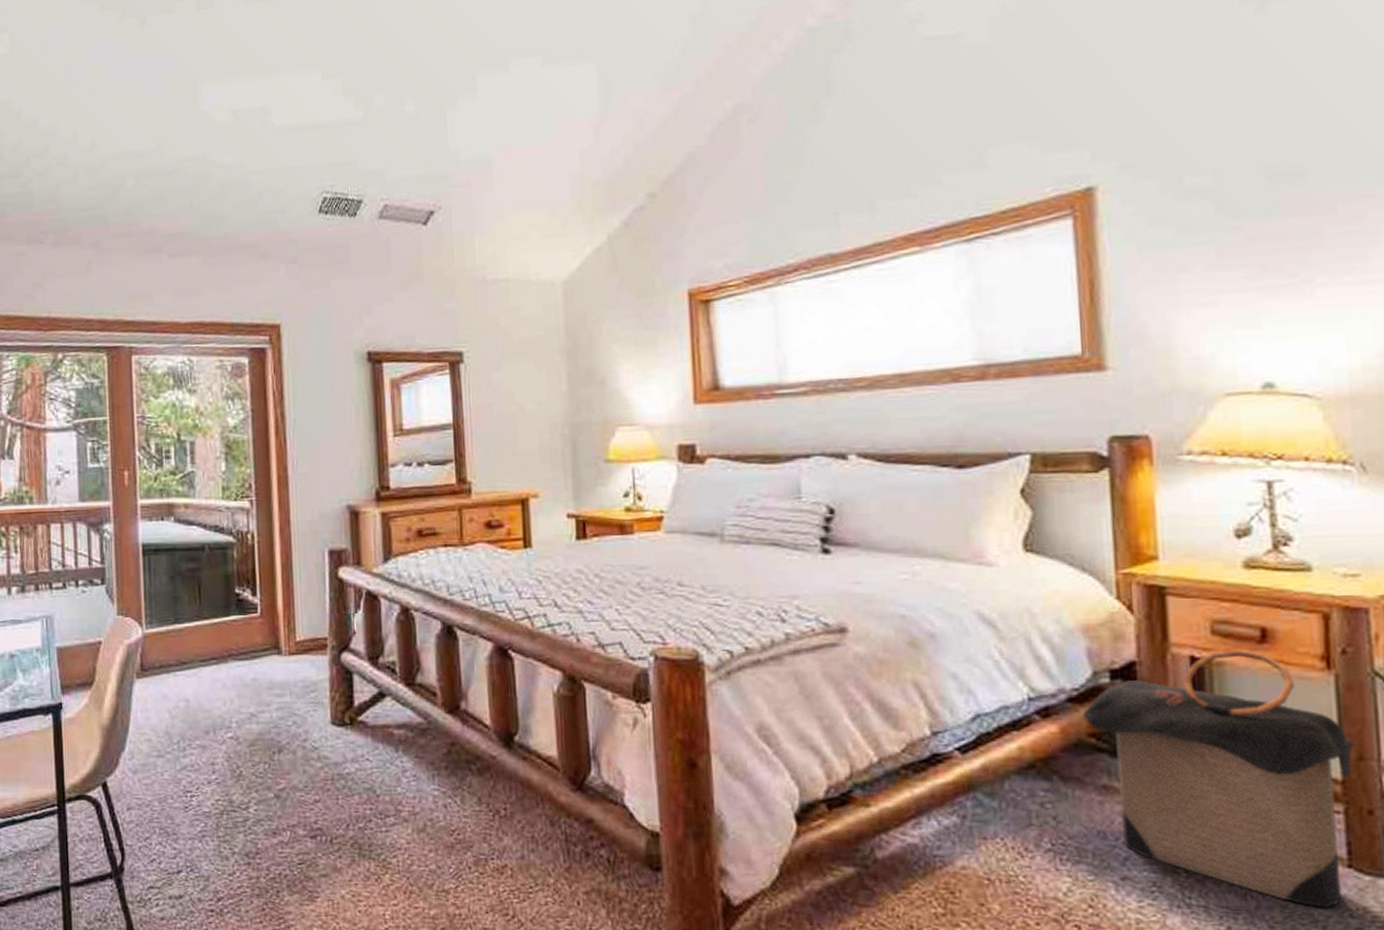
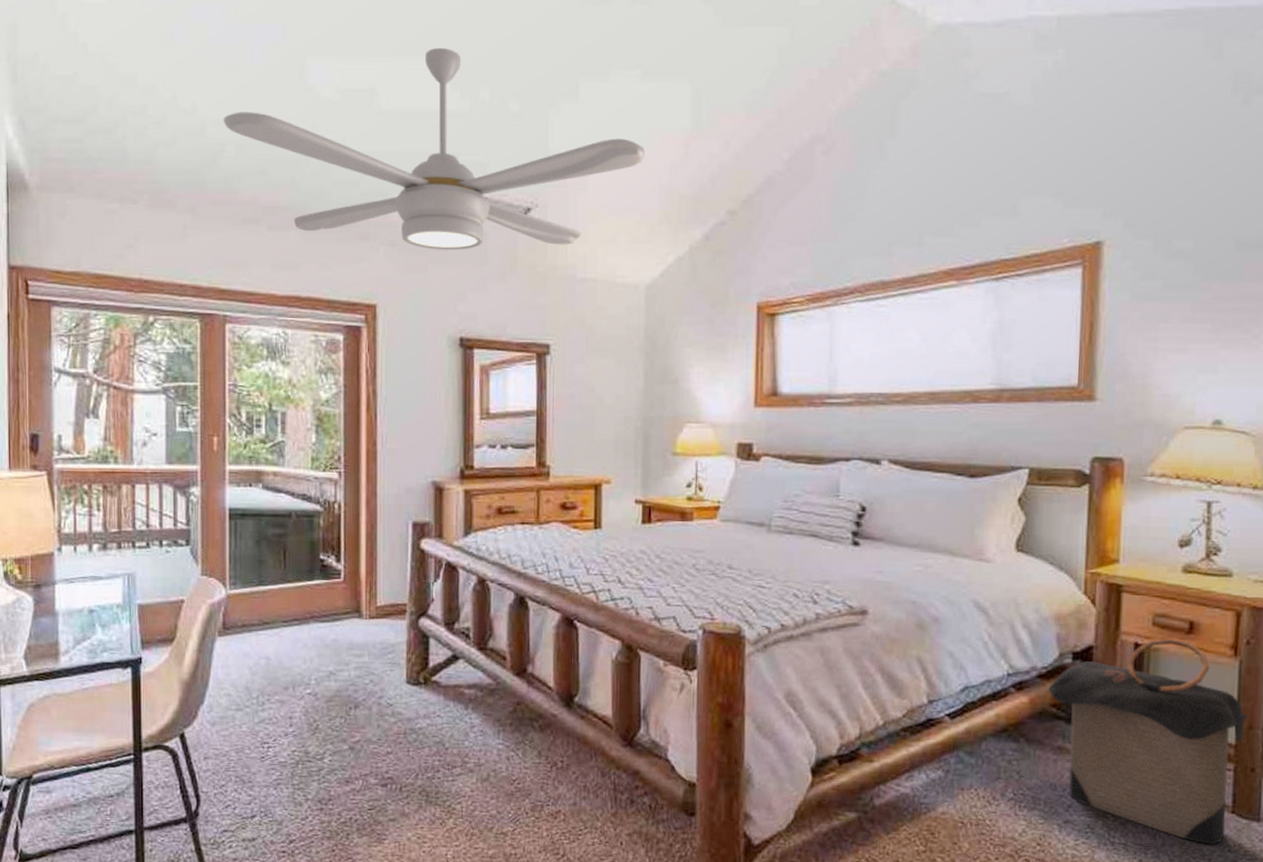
ceiling fan: none [121,57,551,263] -> present [223,47,645,250]

